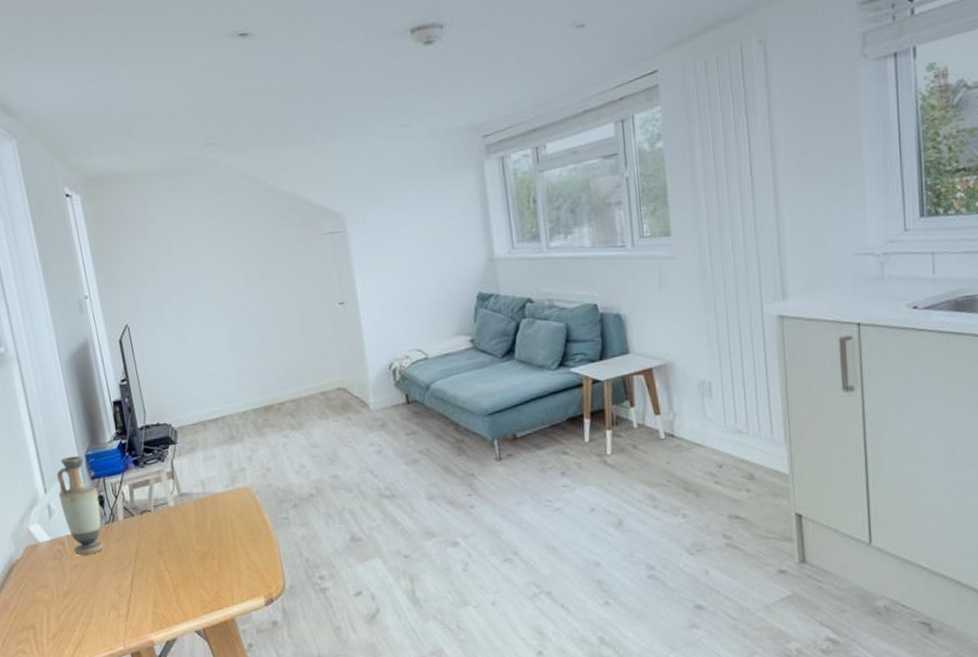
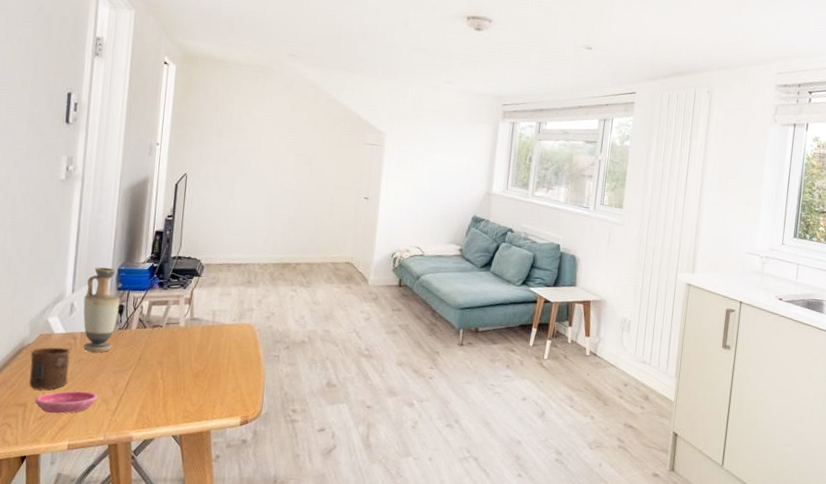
cup: none [22,556,69,608] -> present [29,347,70,390]
saucer: none [42,599,106,631] -> present [35,391,98,414]

